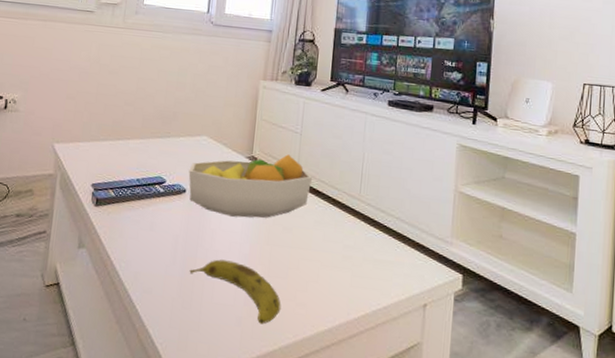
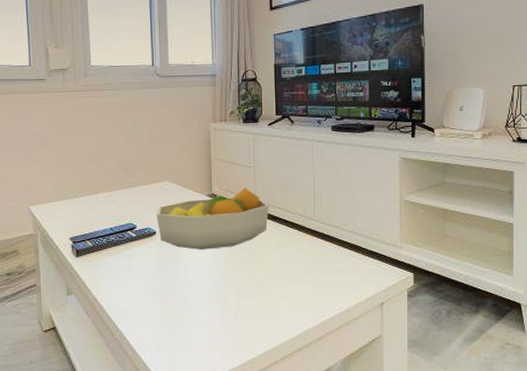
fruit: present [189,259,281,325] -> none [169,288,255,339]

